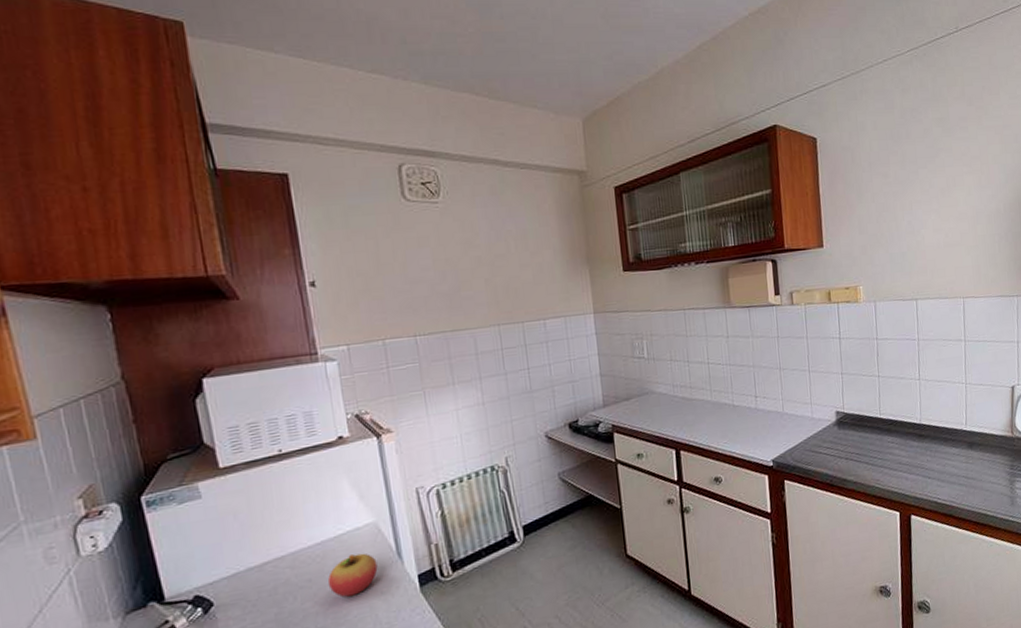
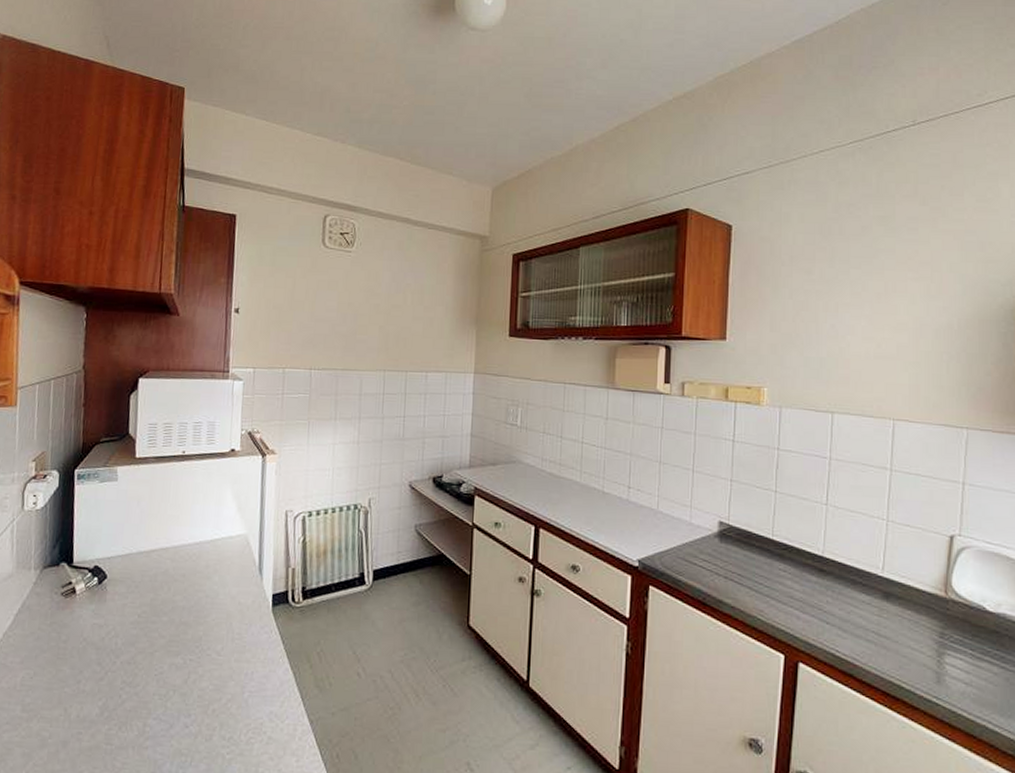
fruit: present [327,553,378,597] -> none [197,560,241,600]

